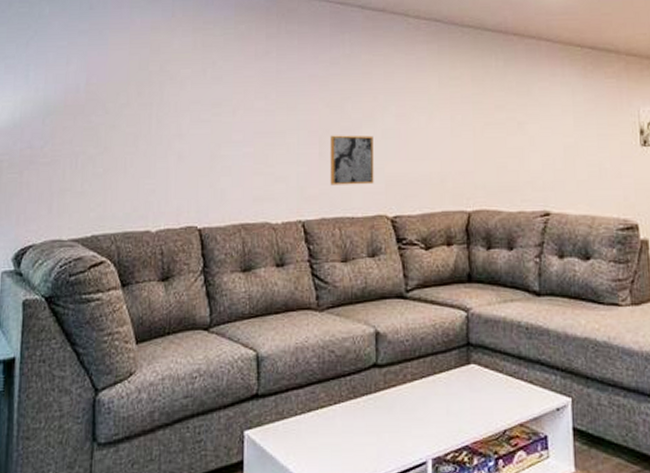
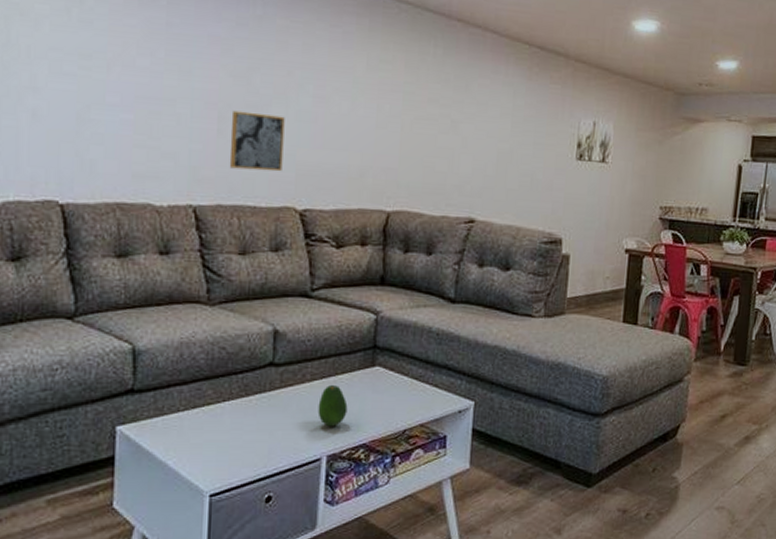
fruit: none [420,384,448,428] -> present [317,384,348,427]

